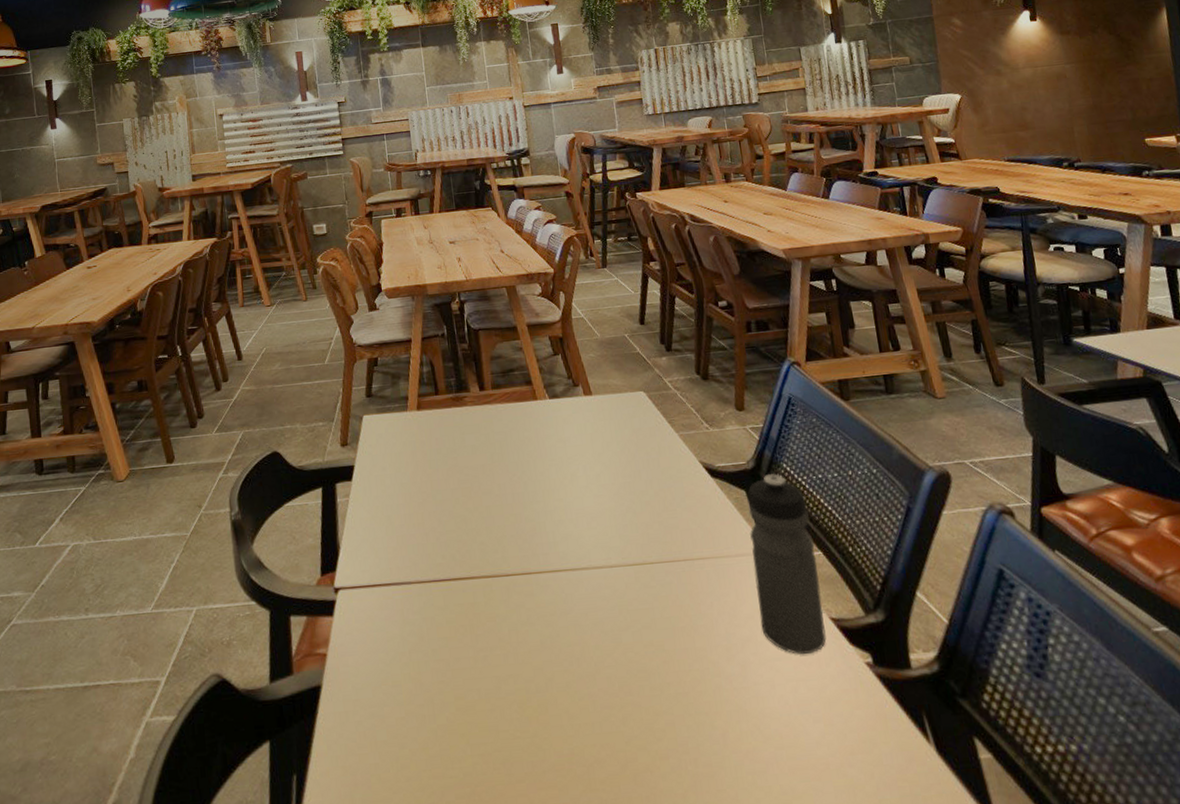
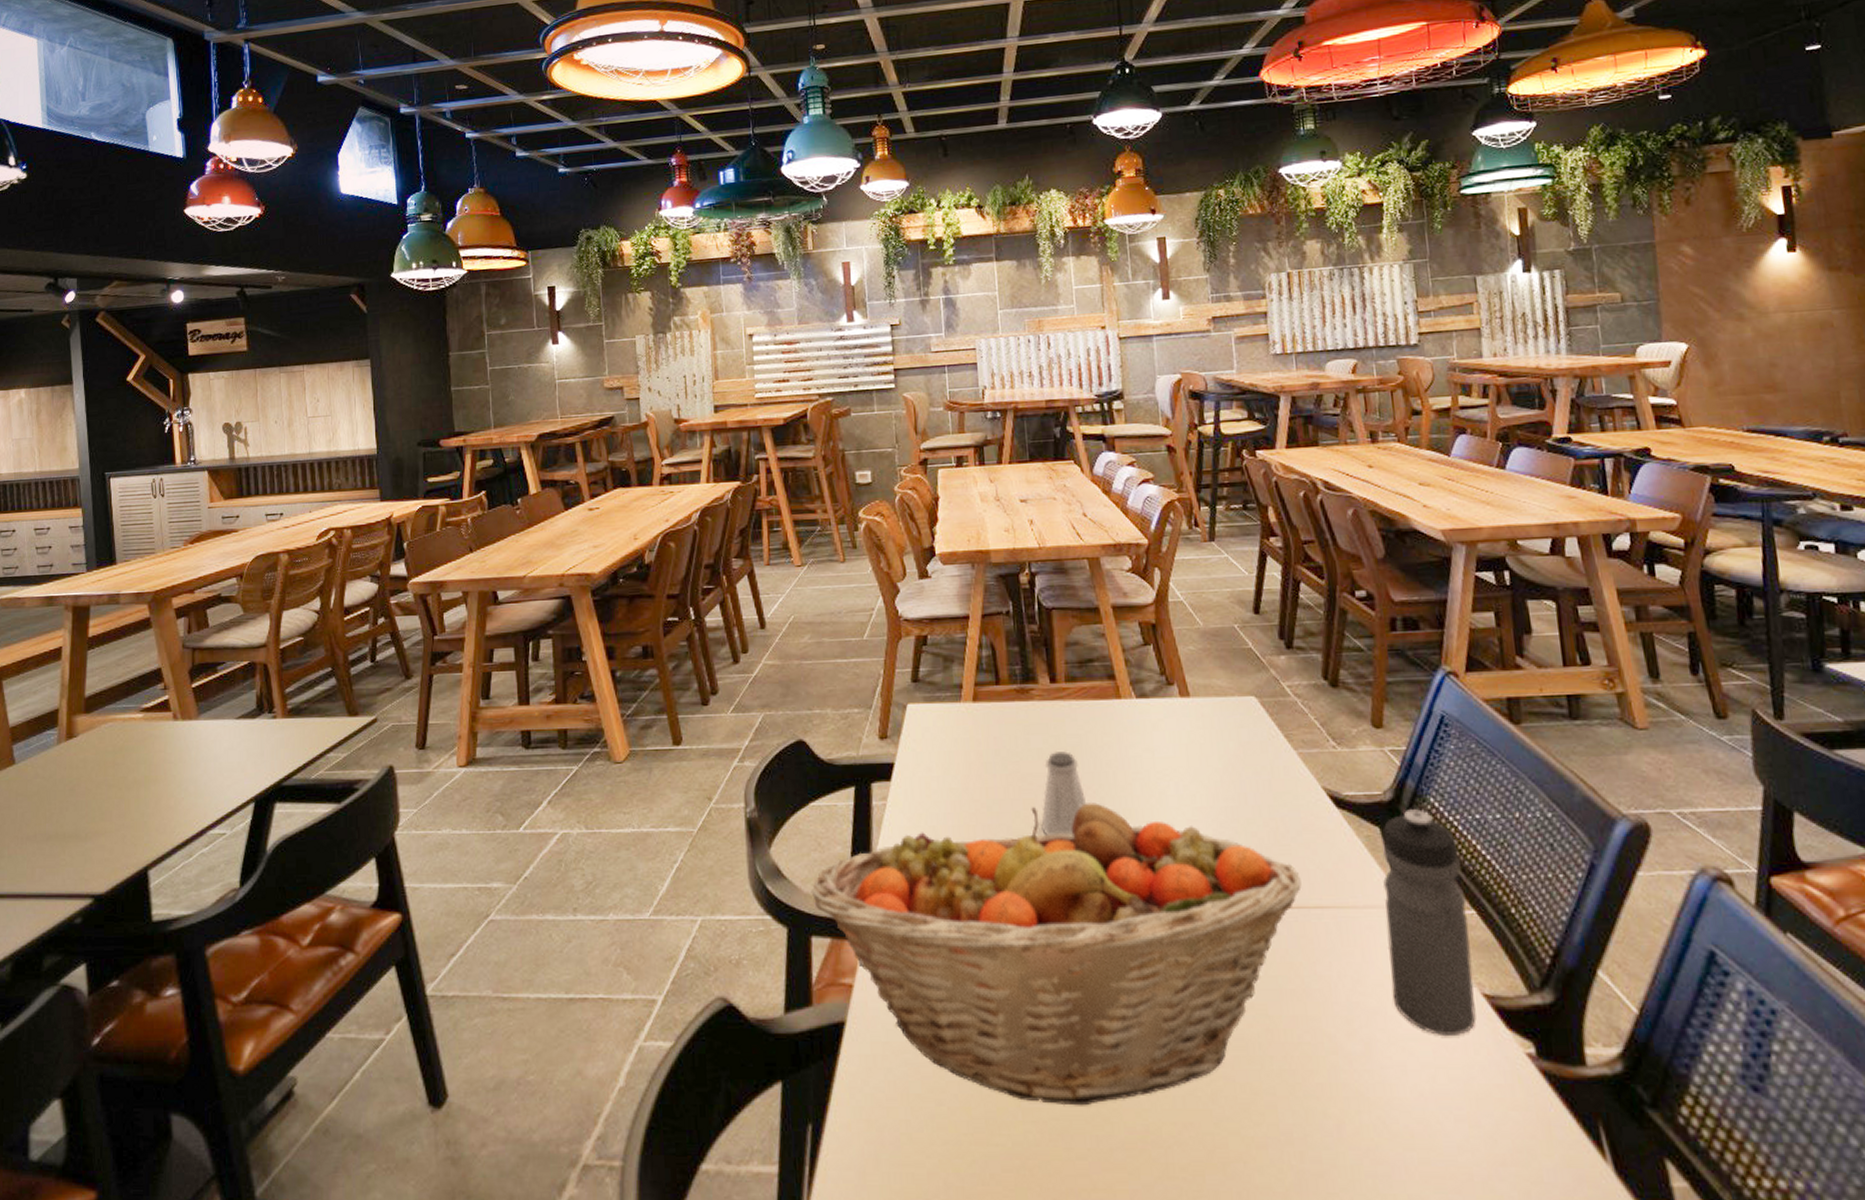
fruit basket: none [288,487,687,739] -> present [811,803,1302,1106]
saltshaker: none [477,446,514,517] -> present [1041,751,1087,835]

